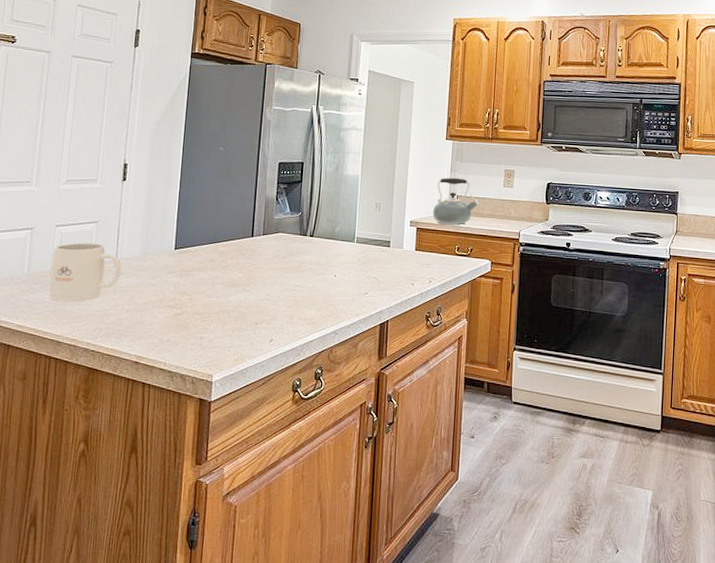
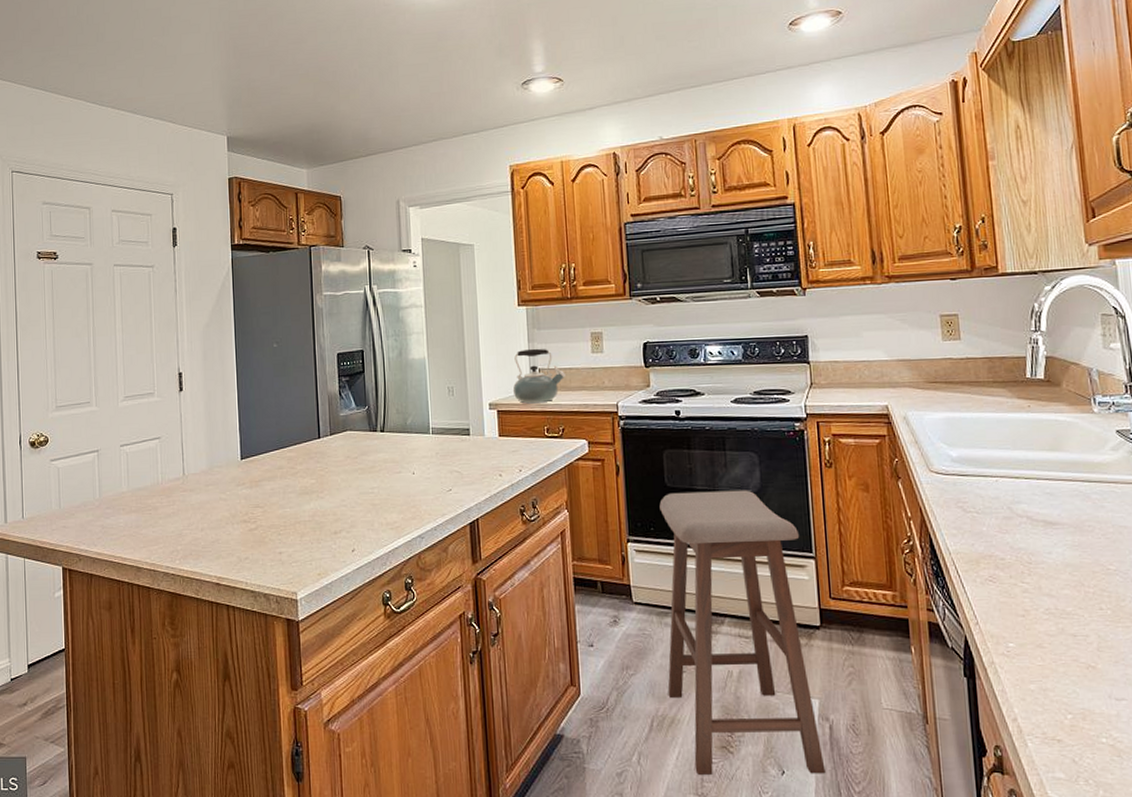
mug: present [49,242,121,302] -> none [120,460,190,525]
bar stool: none [532,311,653,553] -> present [659,490,826,775]

